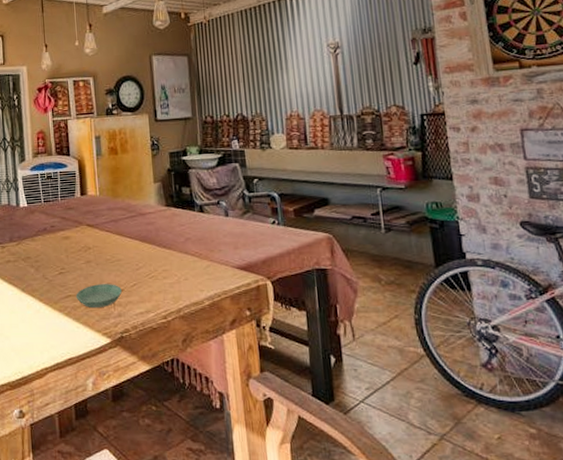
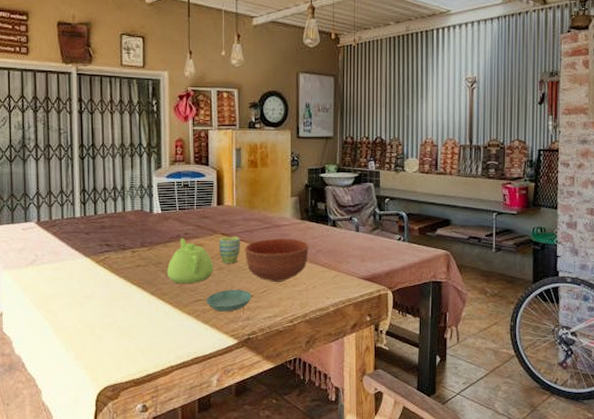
teapot: none [35,231,82,280] -> present [166,238,214,284]
mug: none [84,226,107,257] -> present [218,236,240,264]
bowl: none [111,226,177,274] -> present [245,238,309,282]

